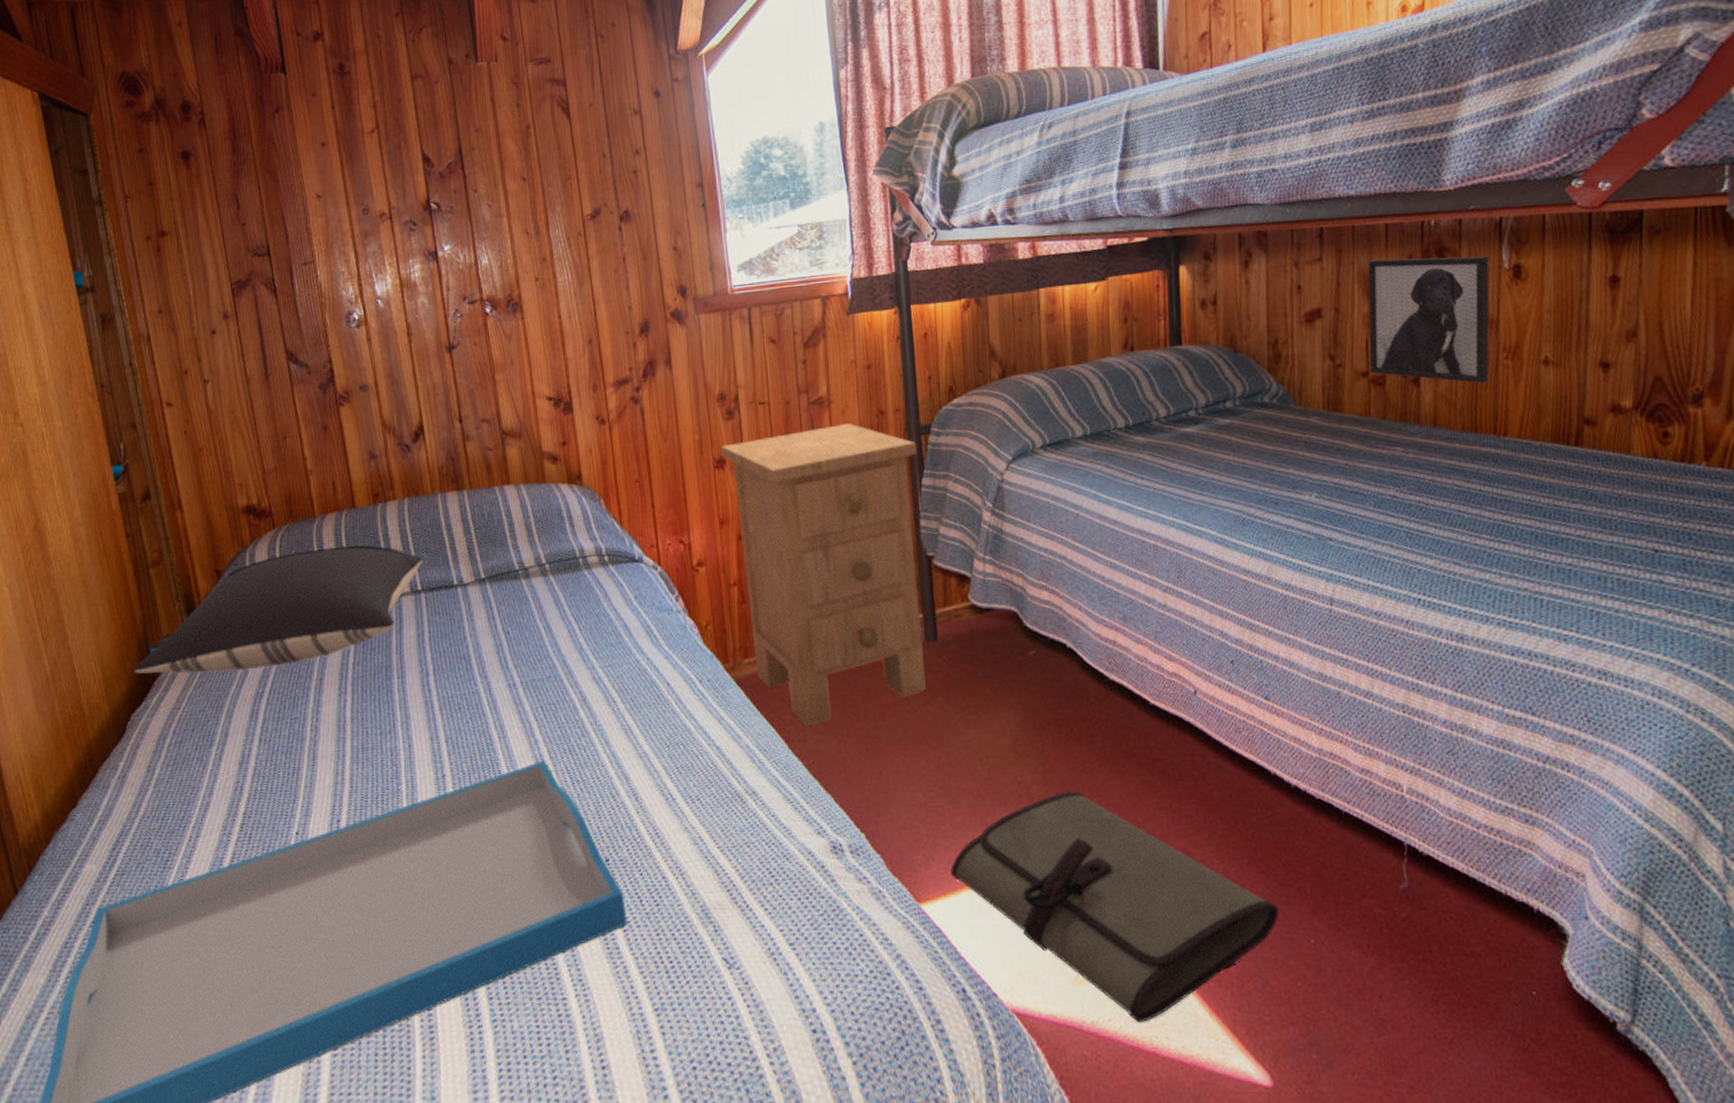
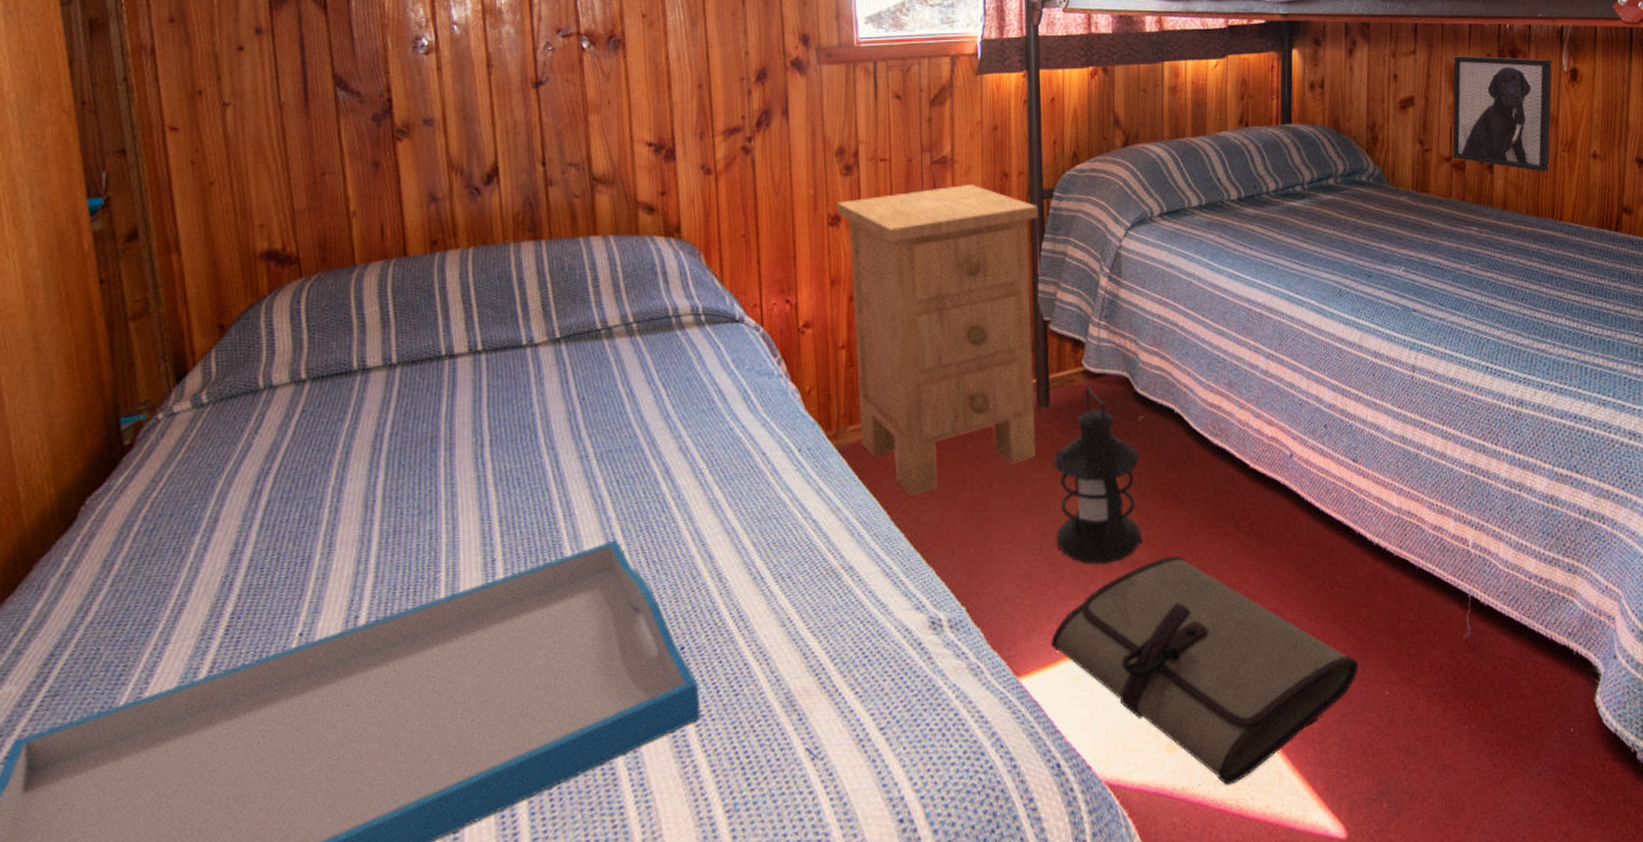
pillow: present [134,545,423,675] -> none [95,298,486,449]
lantern: none [943,620,1038,797] -> present [1052,385,1142,564]

